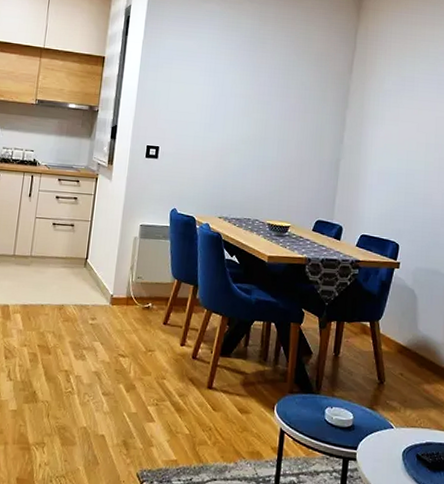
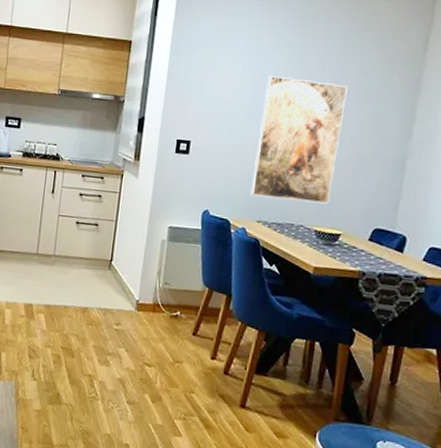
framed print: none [212,89,291,201] -> present [250,75,348,204]

